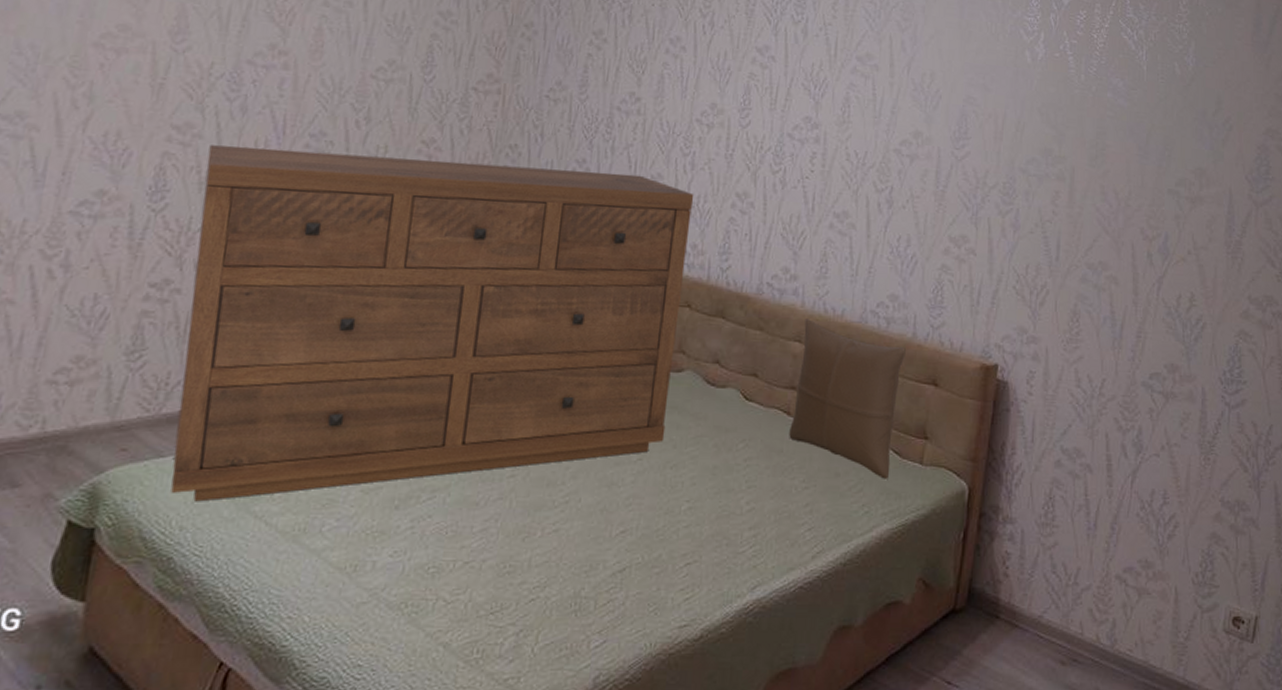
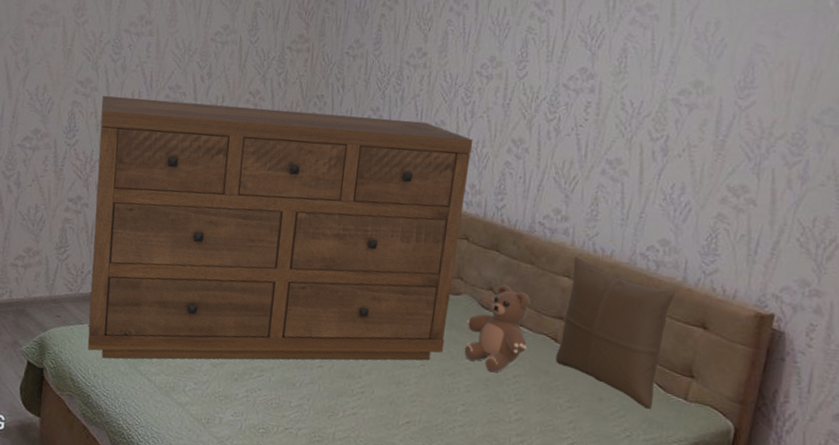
teddy bear: none [688,355,760,459] -> present [464,284,530,373]

